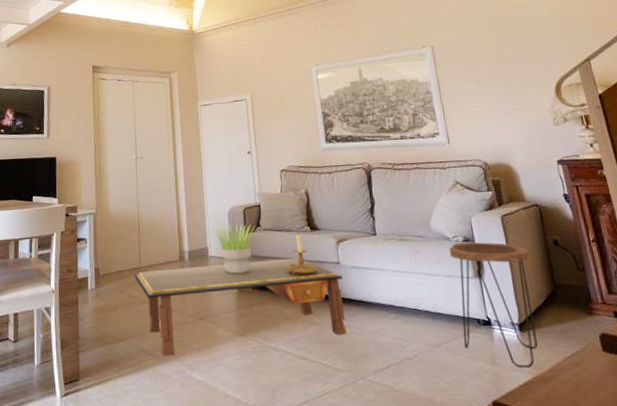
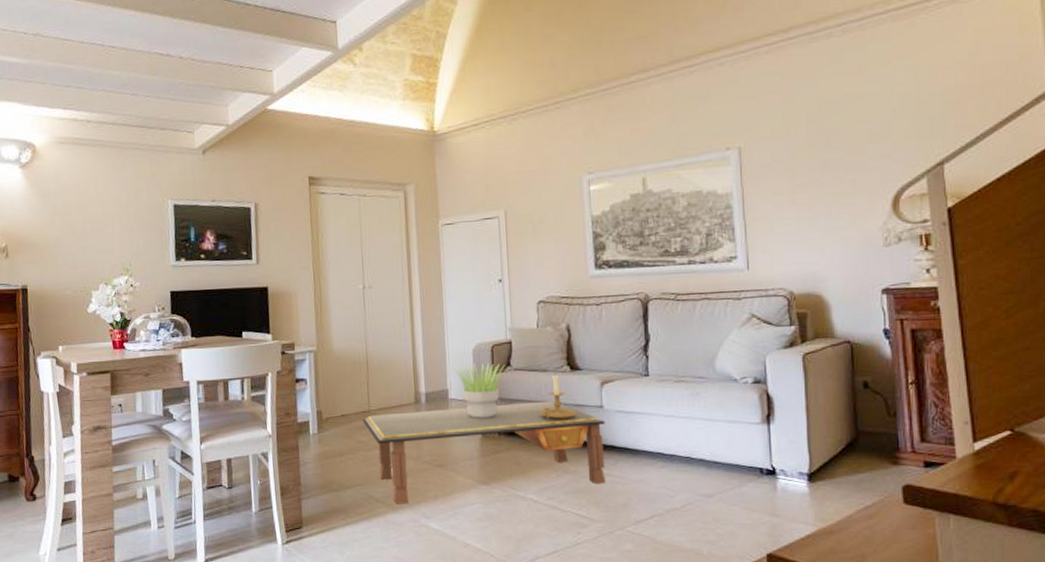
side table: present [449,242,538,368] -> none [735,384,831,520]

